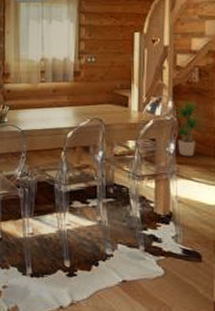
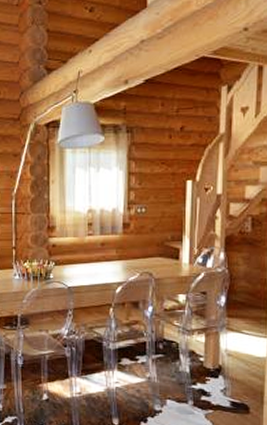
potted plant: present [173,99,205,157] -> none [225,250,256,309]

